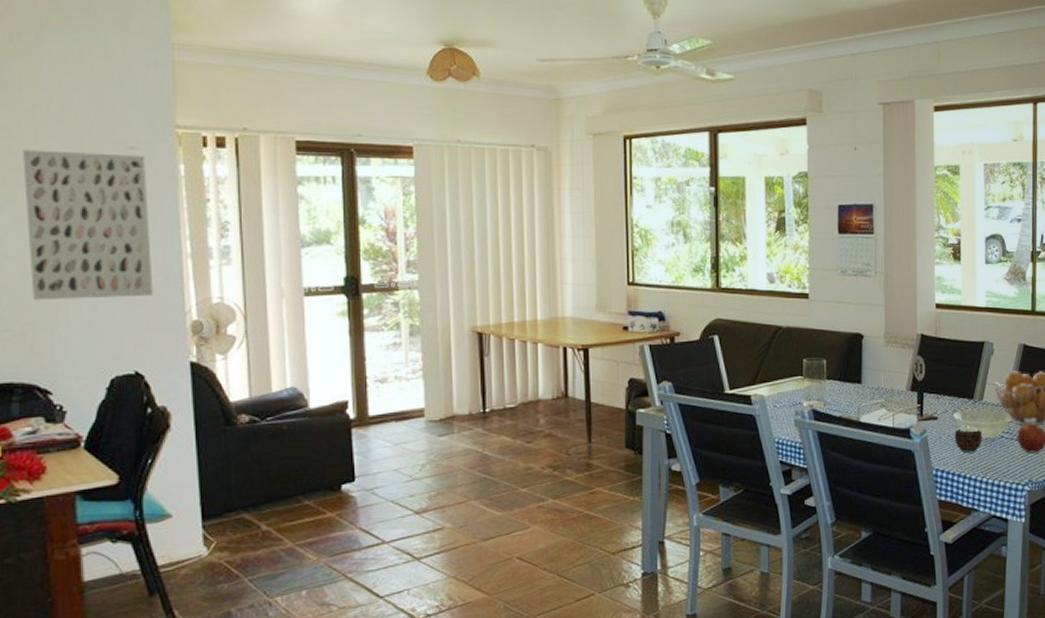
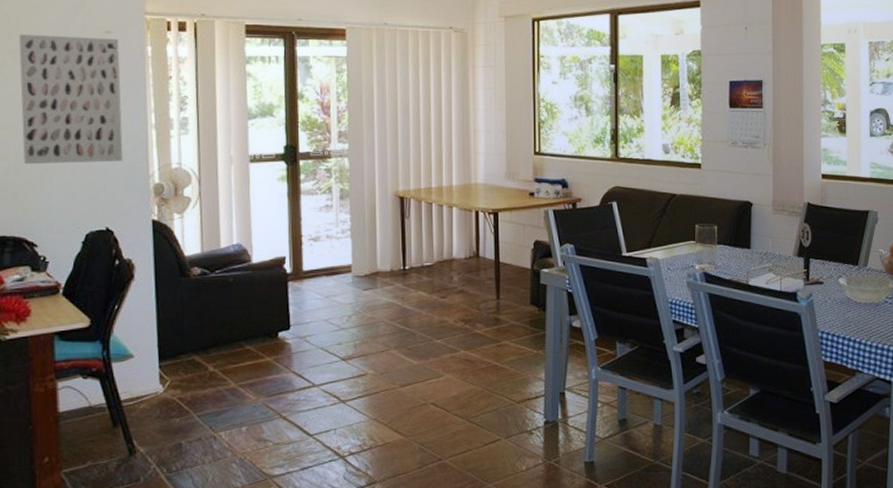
candle: present [954,424,983,453] -> none [839,289,867,317]

